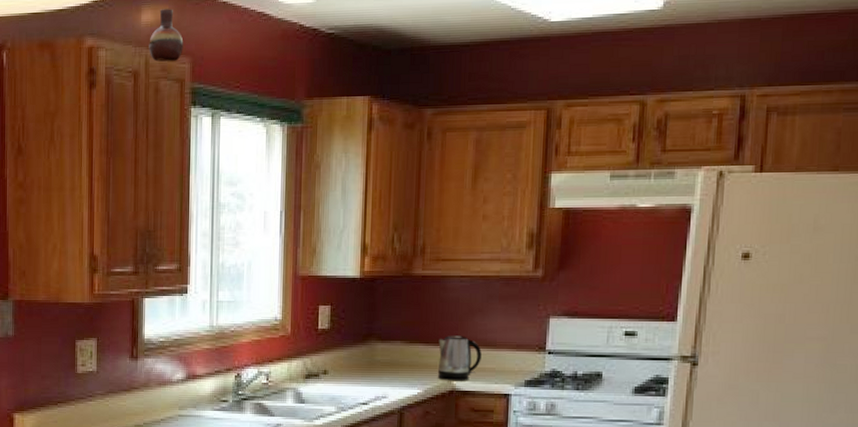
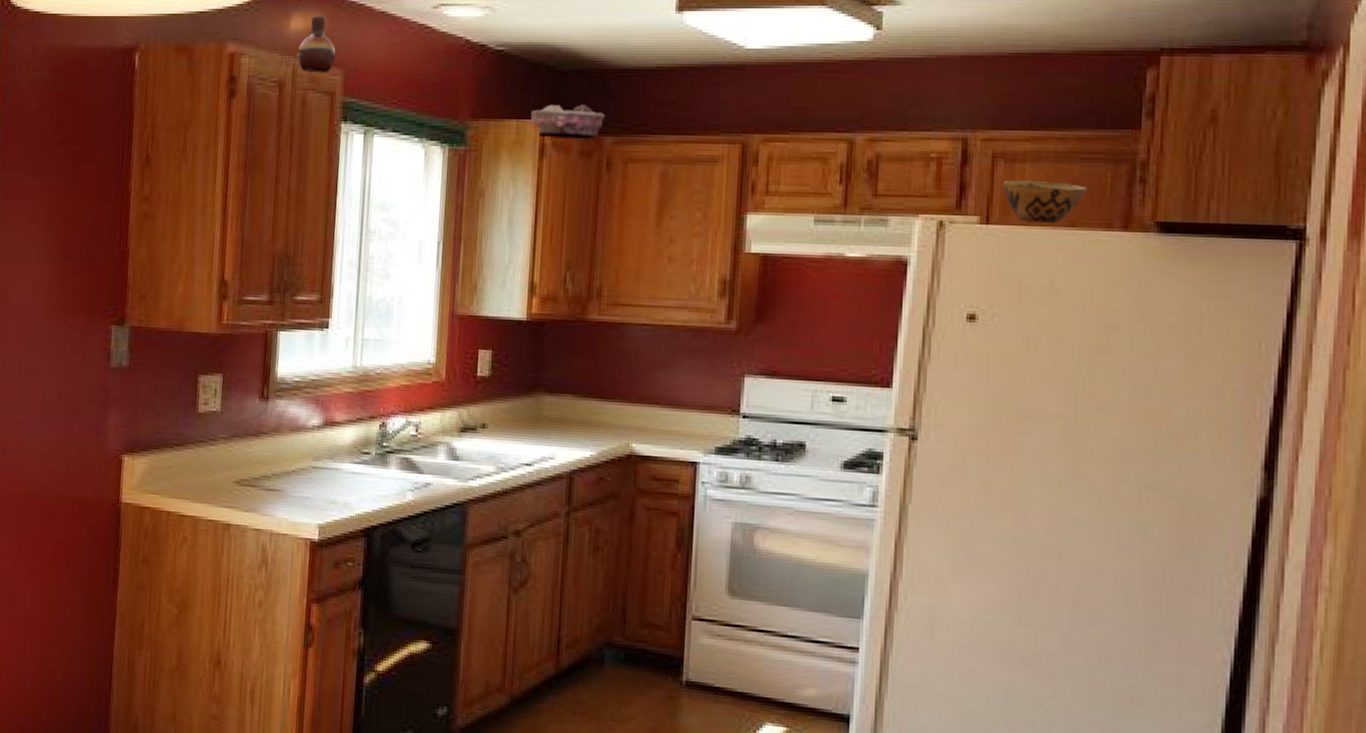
decorative basket: none [360,80,426,113] -> present [531,104,606,139]
kettle: present [437,334,482,381] -> none [613,390,665,445]
woven basket: none [775,131,849,169] -> present [1003,181,1088,224]

